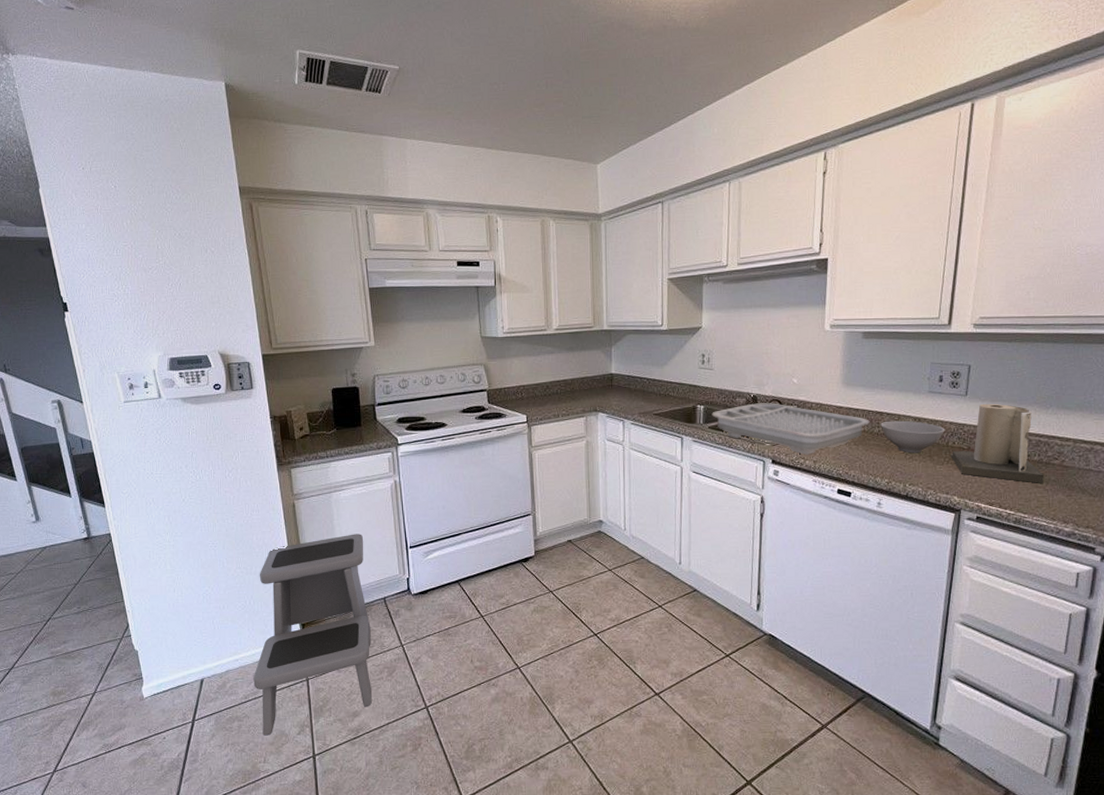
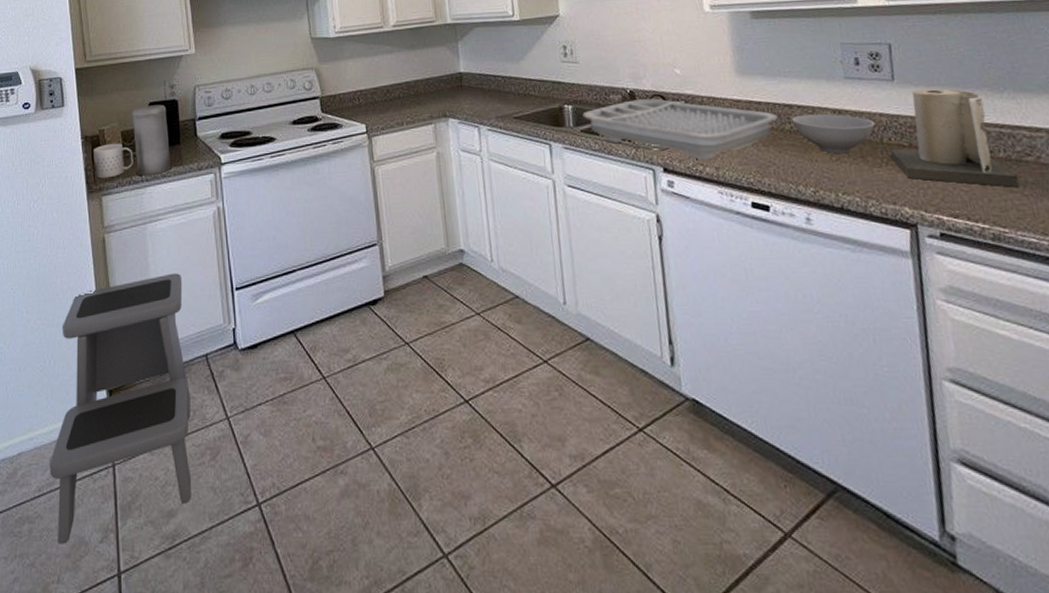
mug: none [282,423,319,454] -> present [94,143,134,179]
canister: none [316,391,353,453] -> present [132,104,172,177]

